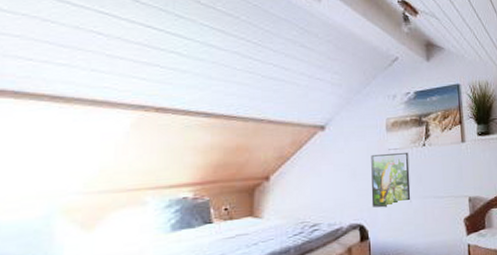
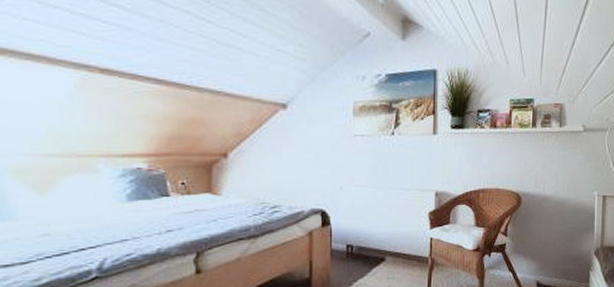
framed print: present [371,152,411,208] -> none [334,139,376,195]

